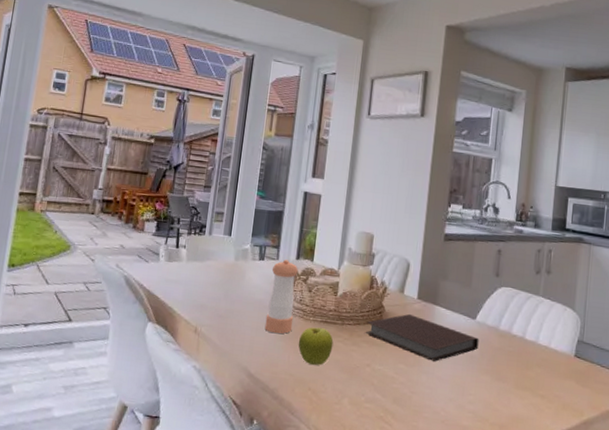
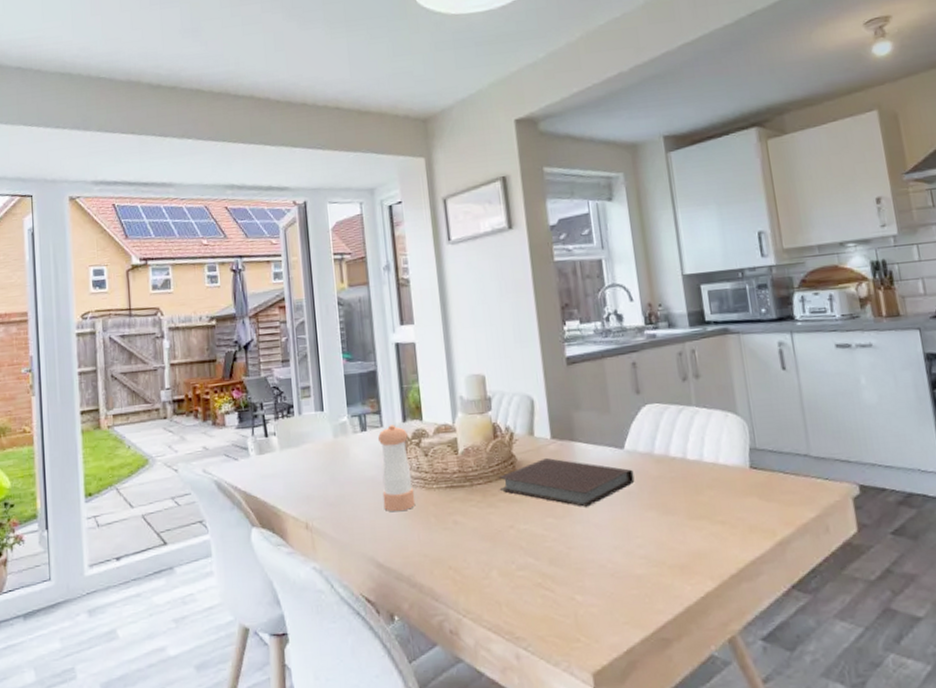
fruit: present [298,327,334,365] -> none [425,494,467,539]

